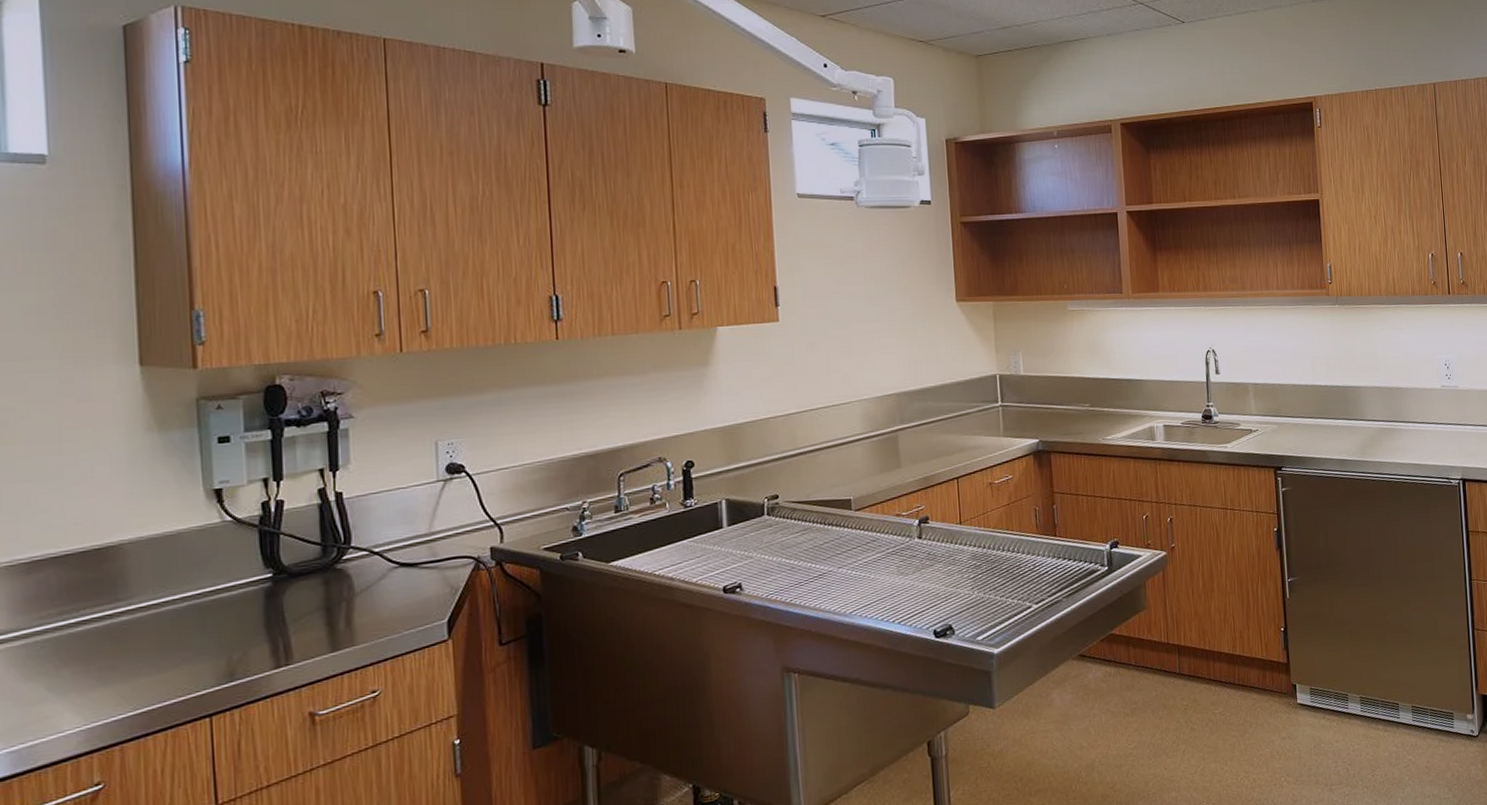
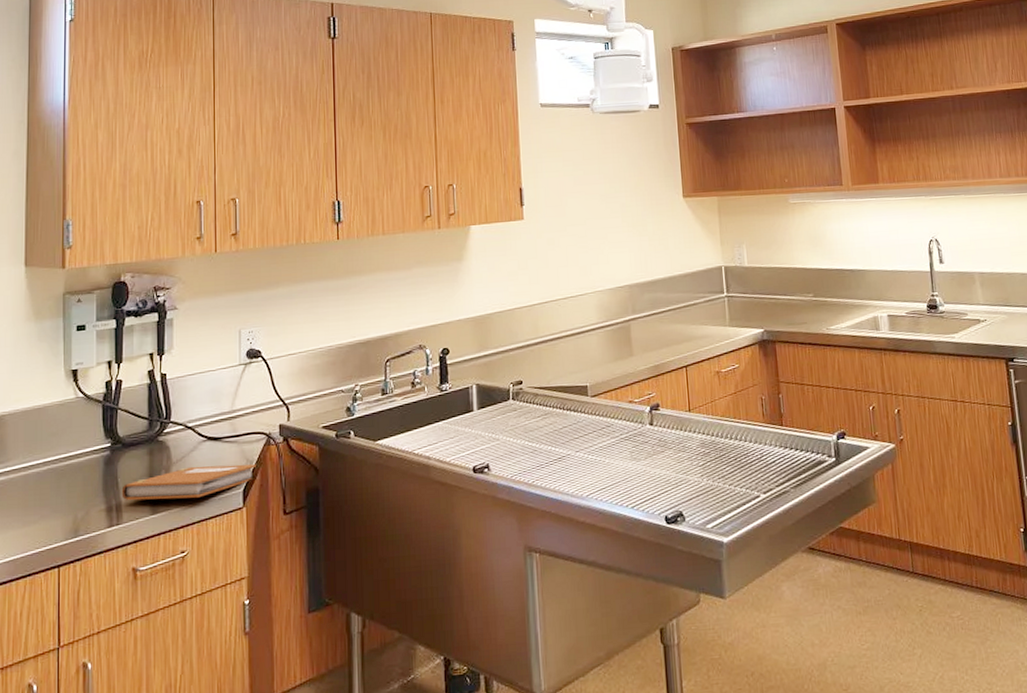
notebook: none [290,592,463,637] -> present [121,464,256,501]

